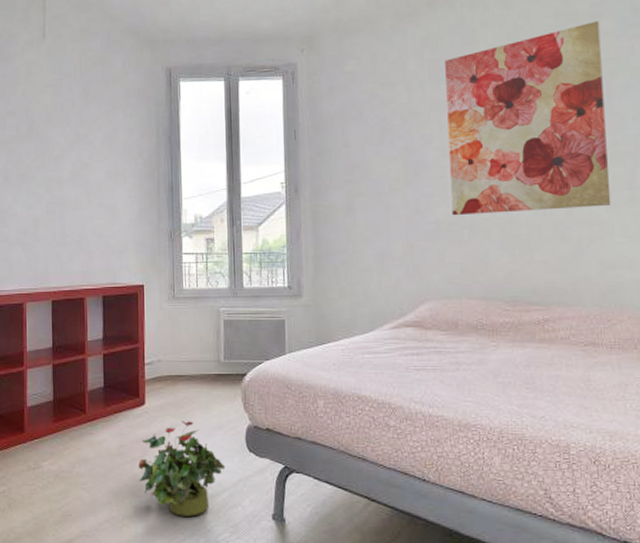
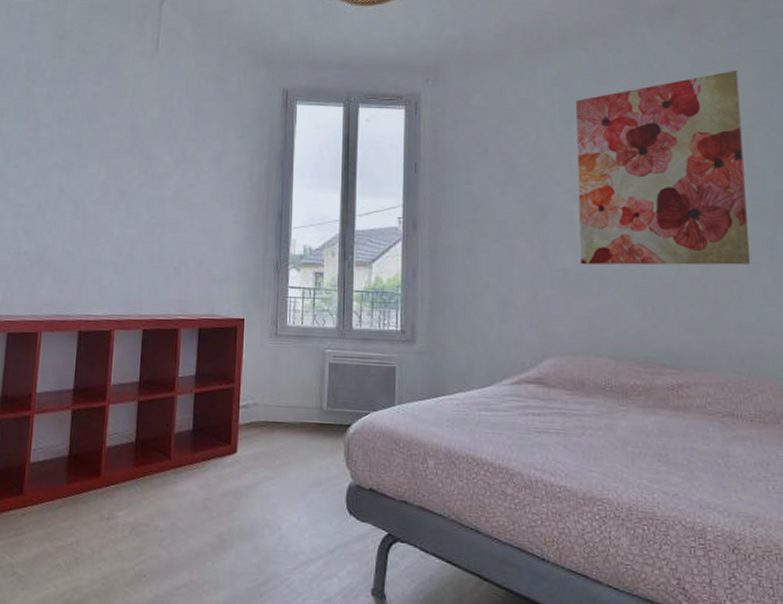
potted plant: present [138,421,226,517] -> none [224,474,322,586]

